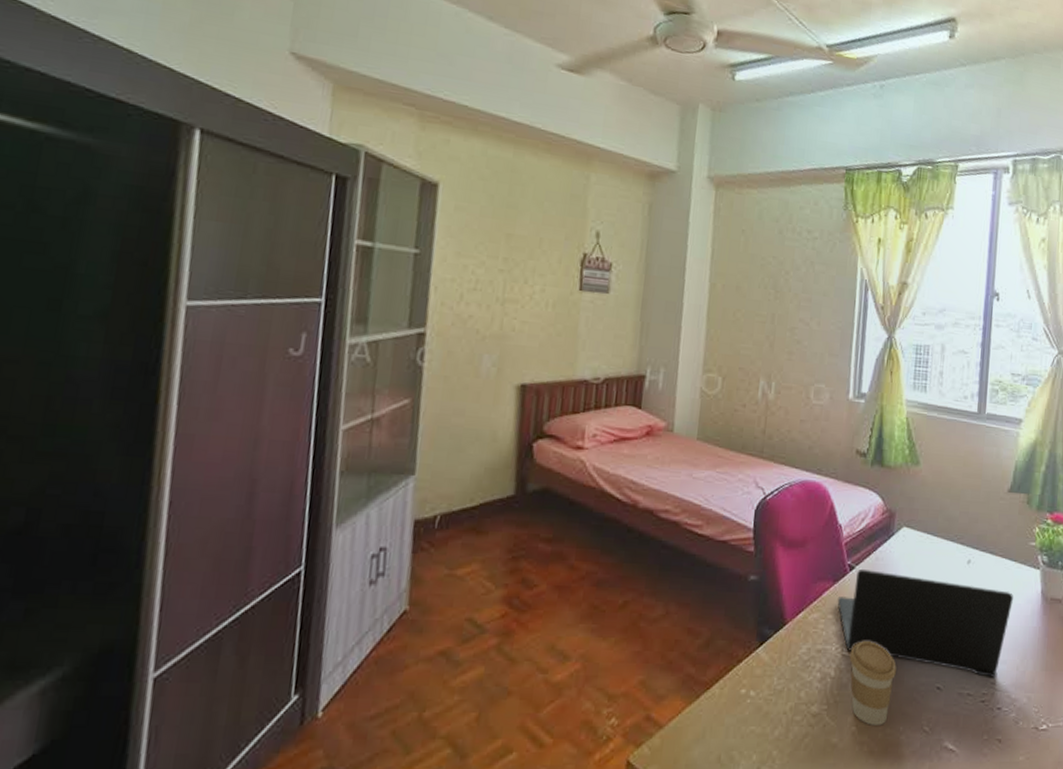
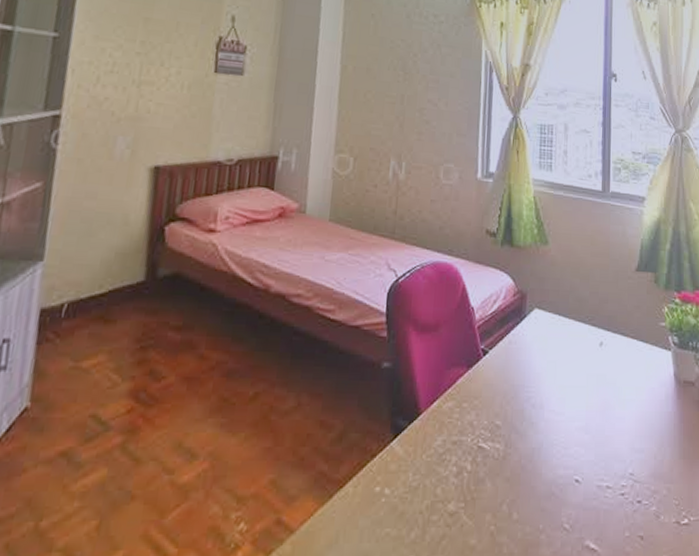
laptop: present [837,570,1013,677] -> none [471,354,647,468]
coffee cup: present [849,641,897,725] -> none [485,431,534,524]

